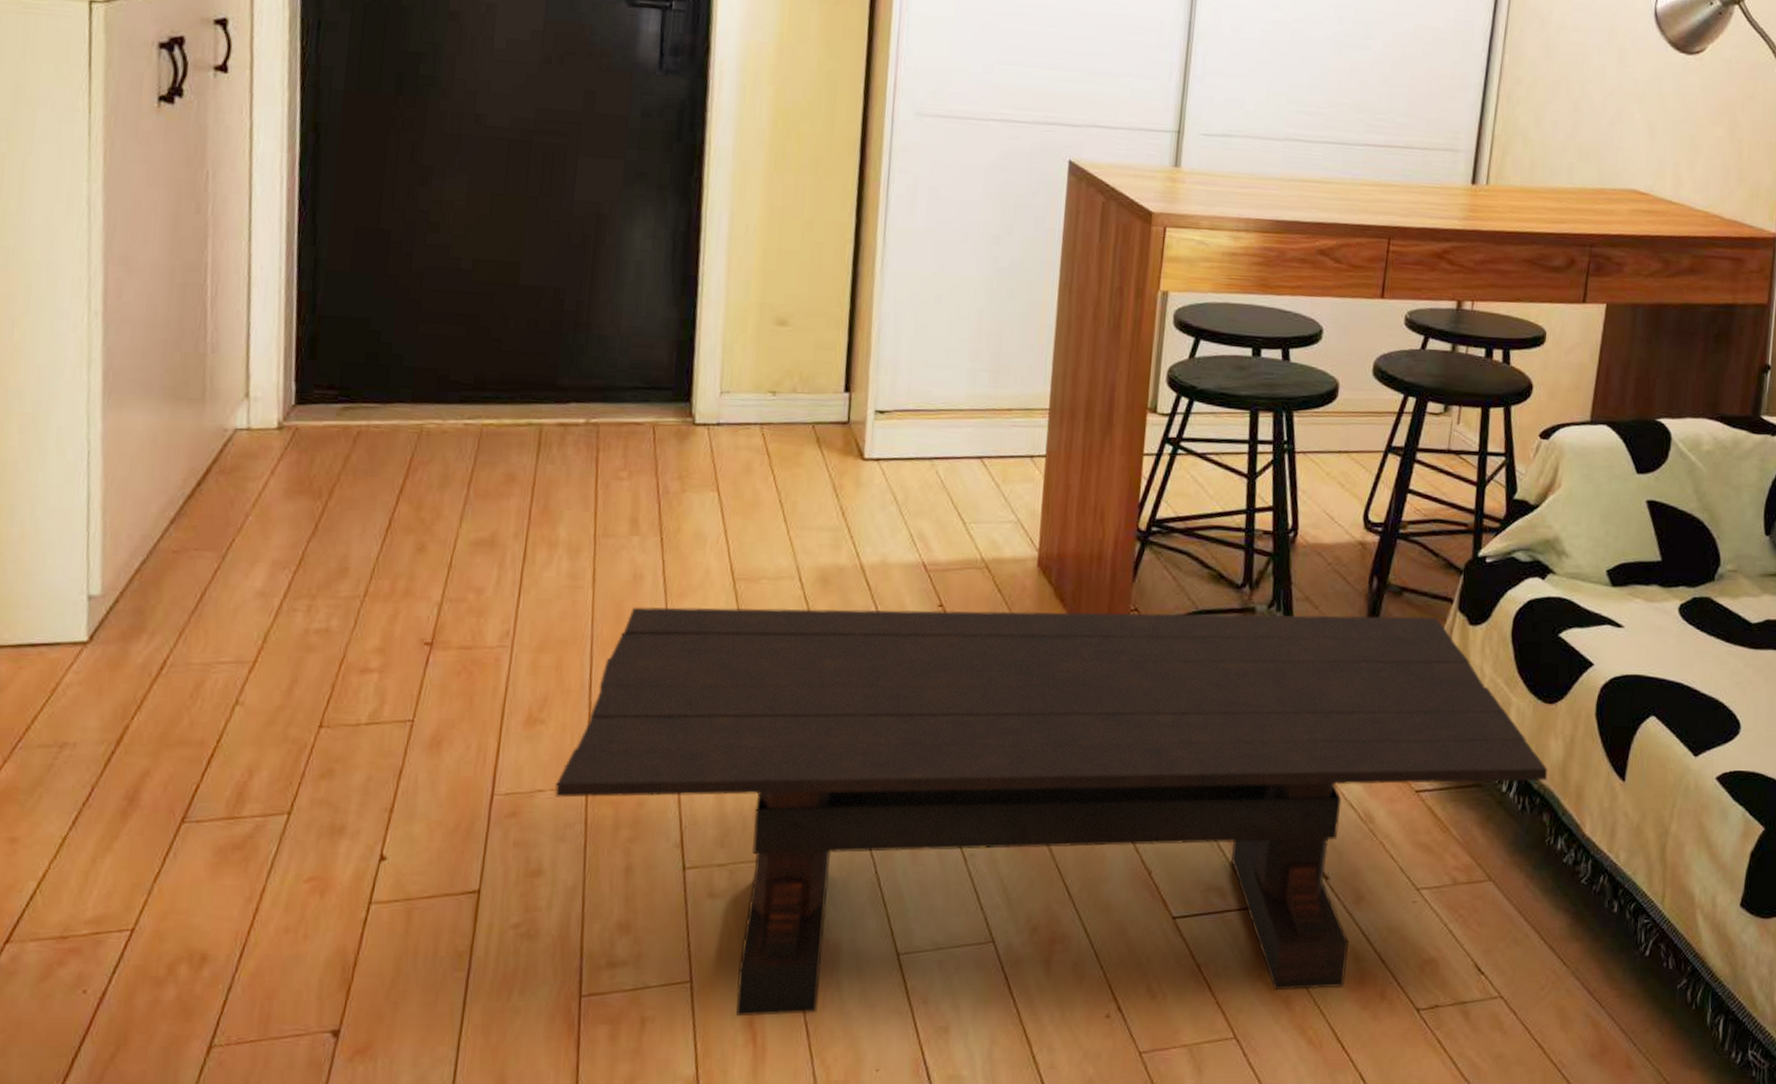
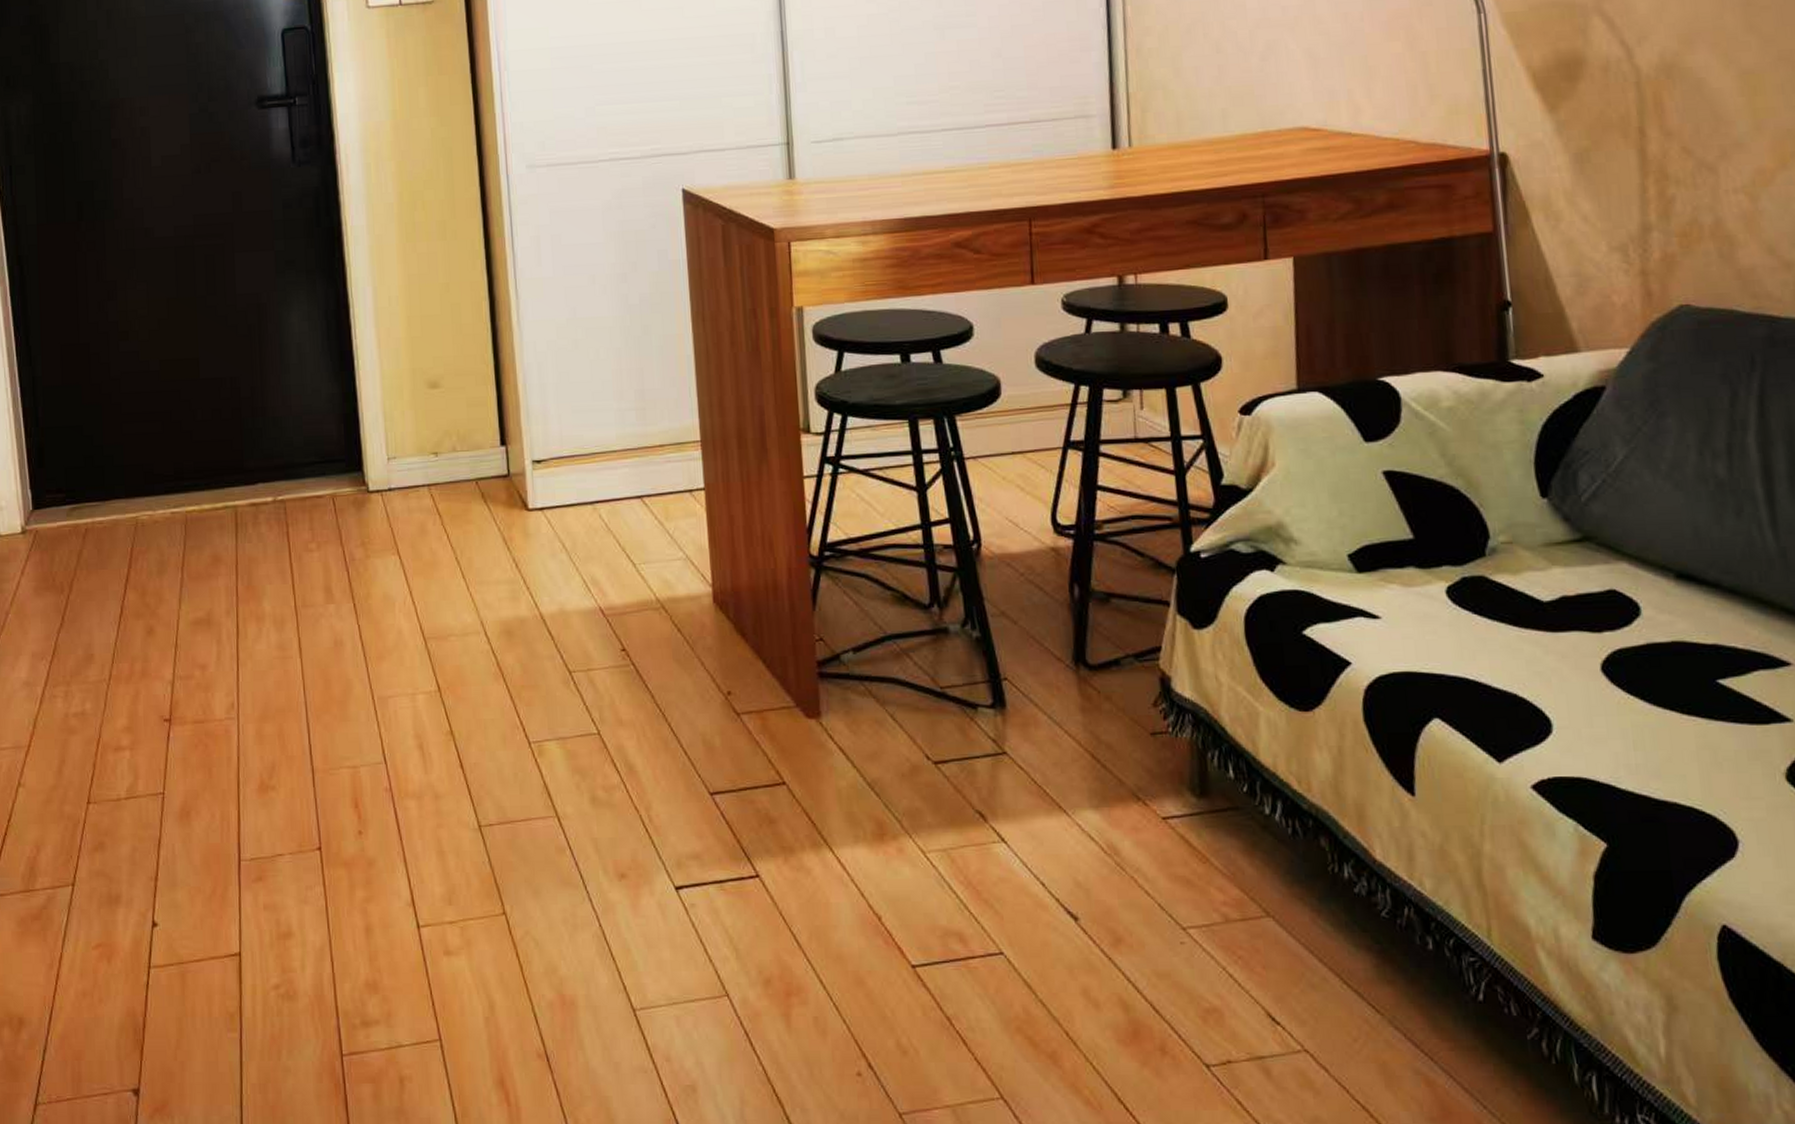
coffee table: present [554,607,1548,1017] -> none [293,622,1318,1076]

